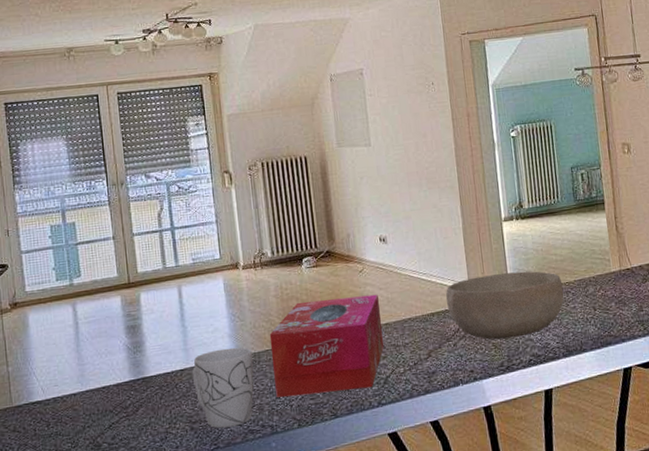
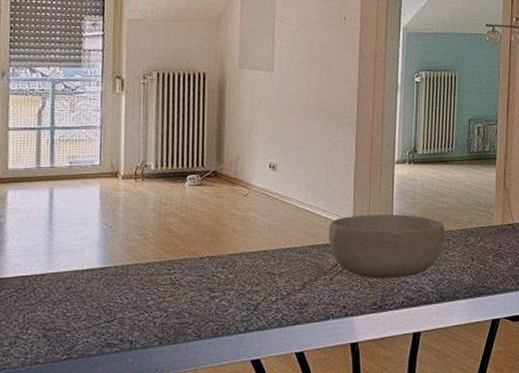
mug: present [191,347,254,429] -> none [52,257,121,339]
tissue box: present [269,294,384,398] -> none [140,219,260,314]

